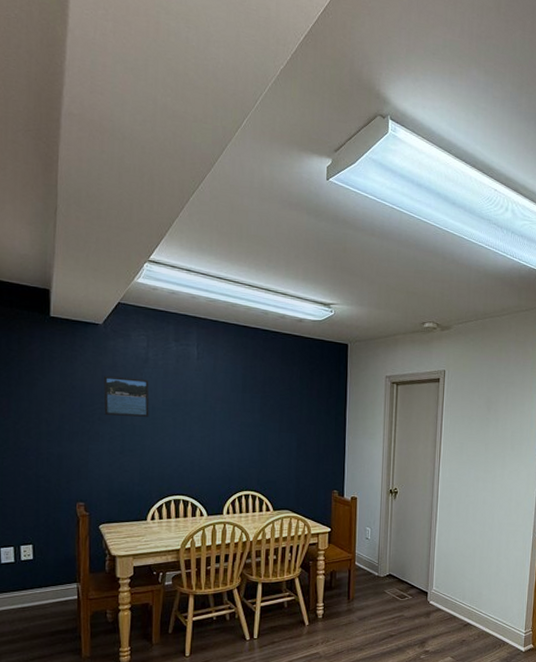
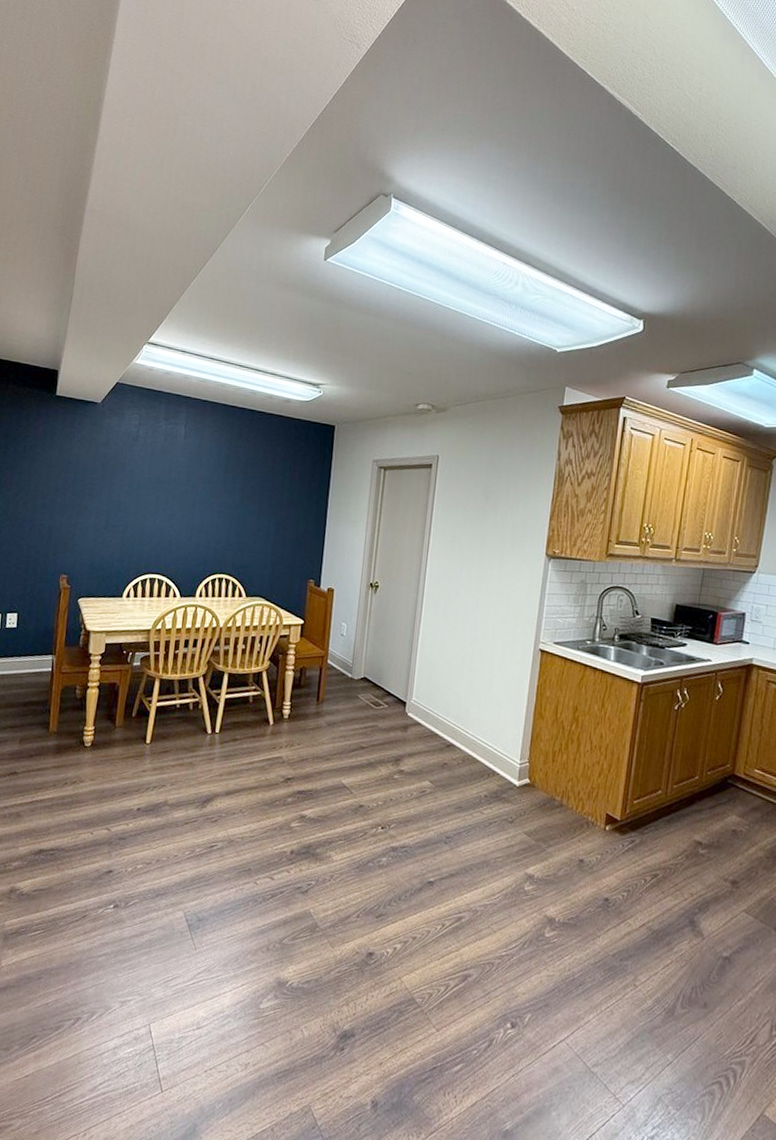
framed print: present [104,376,150,417] -> none [94,453,137,494]

